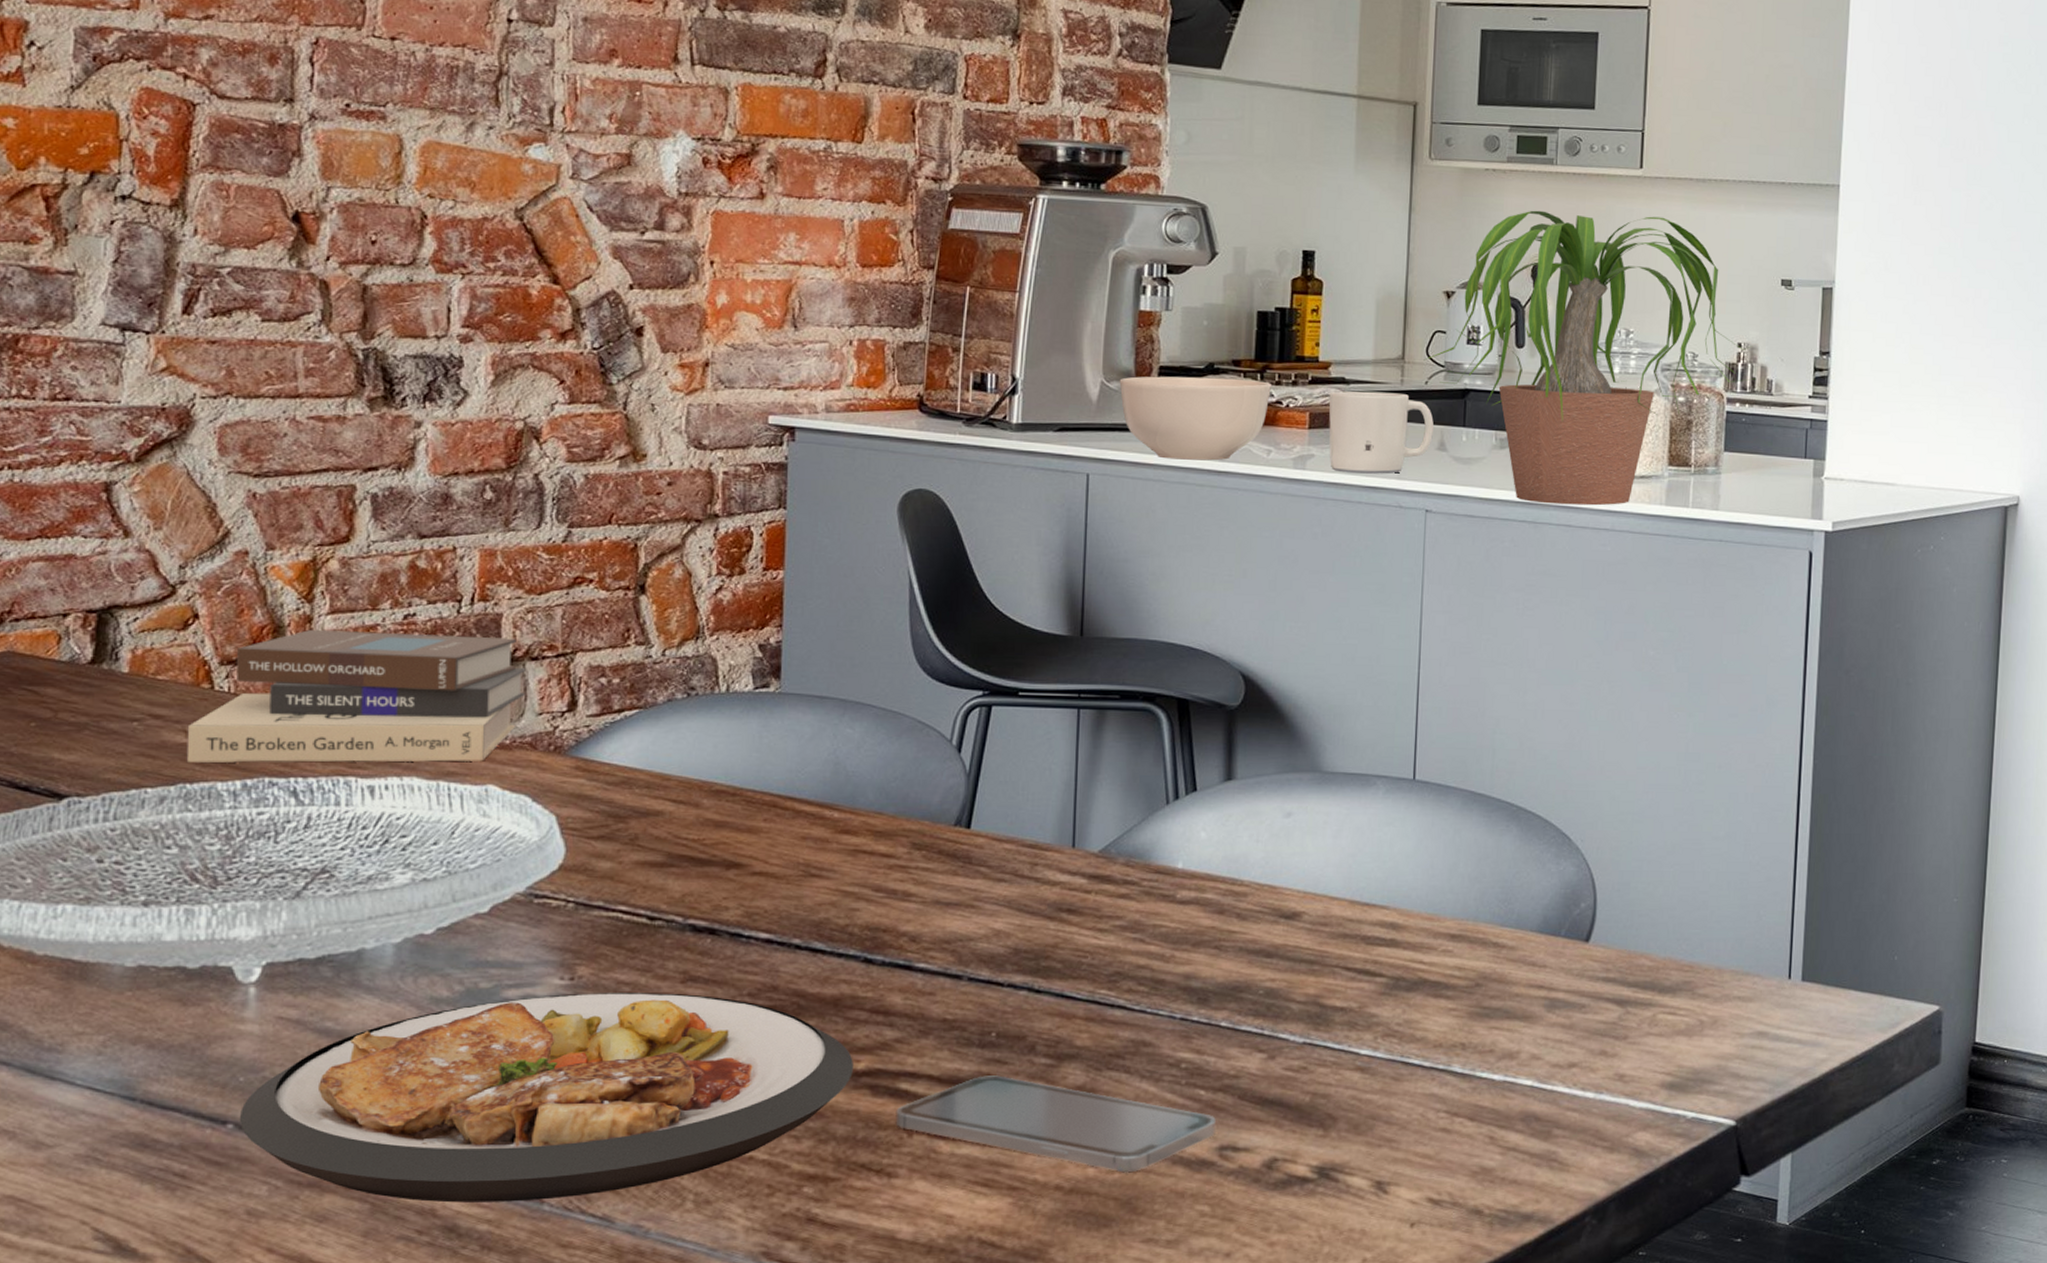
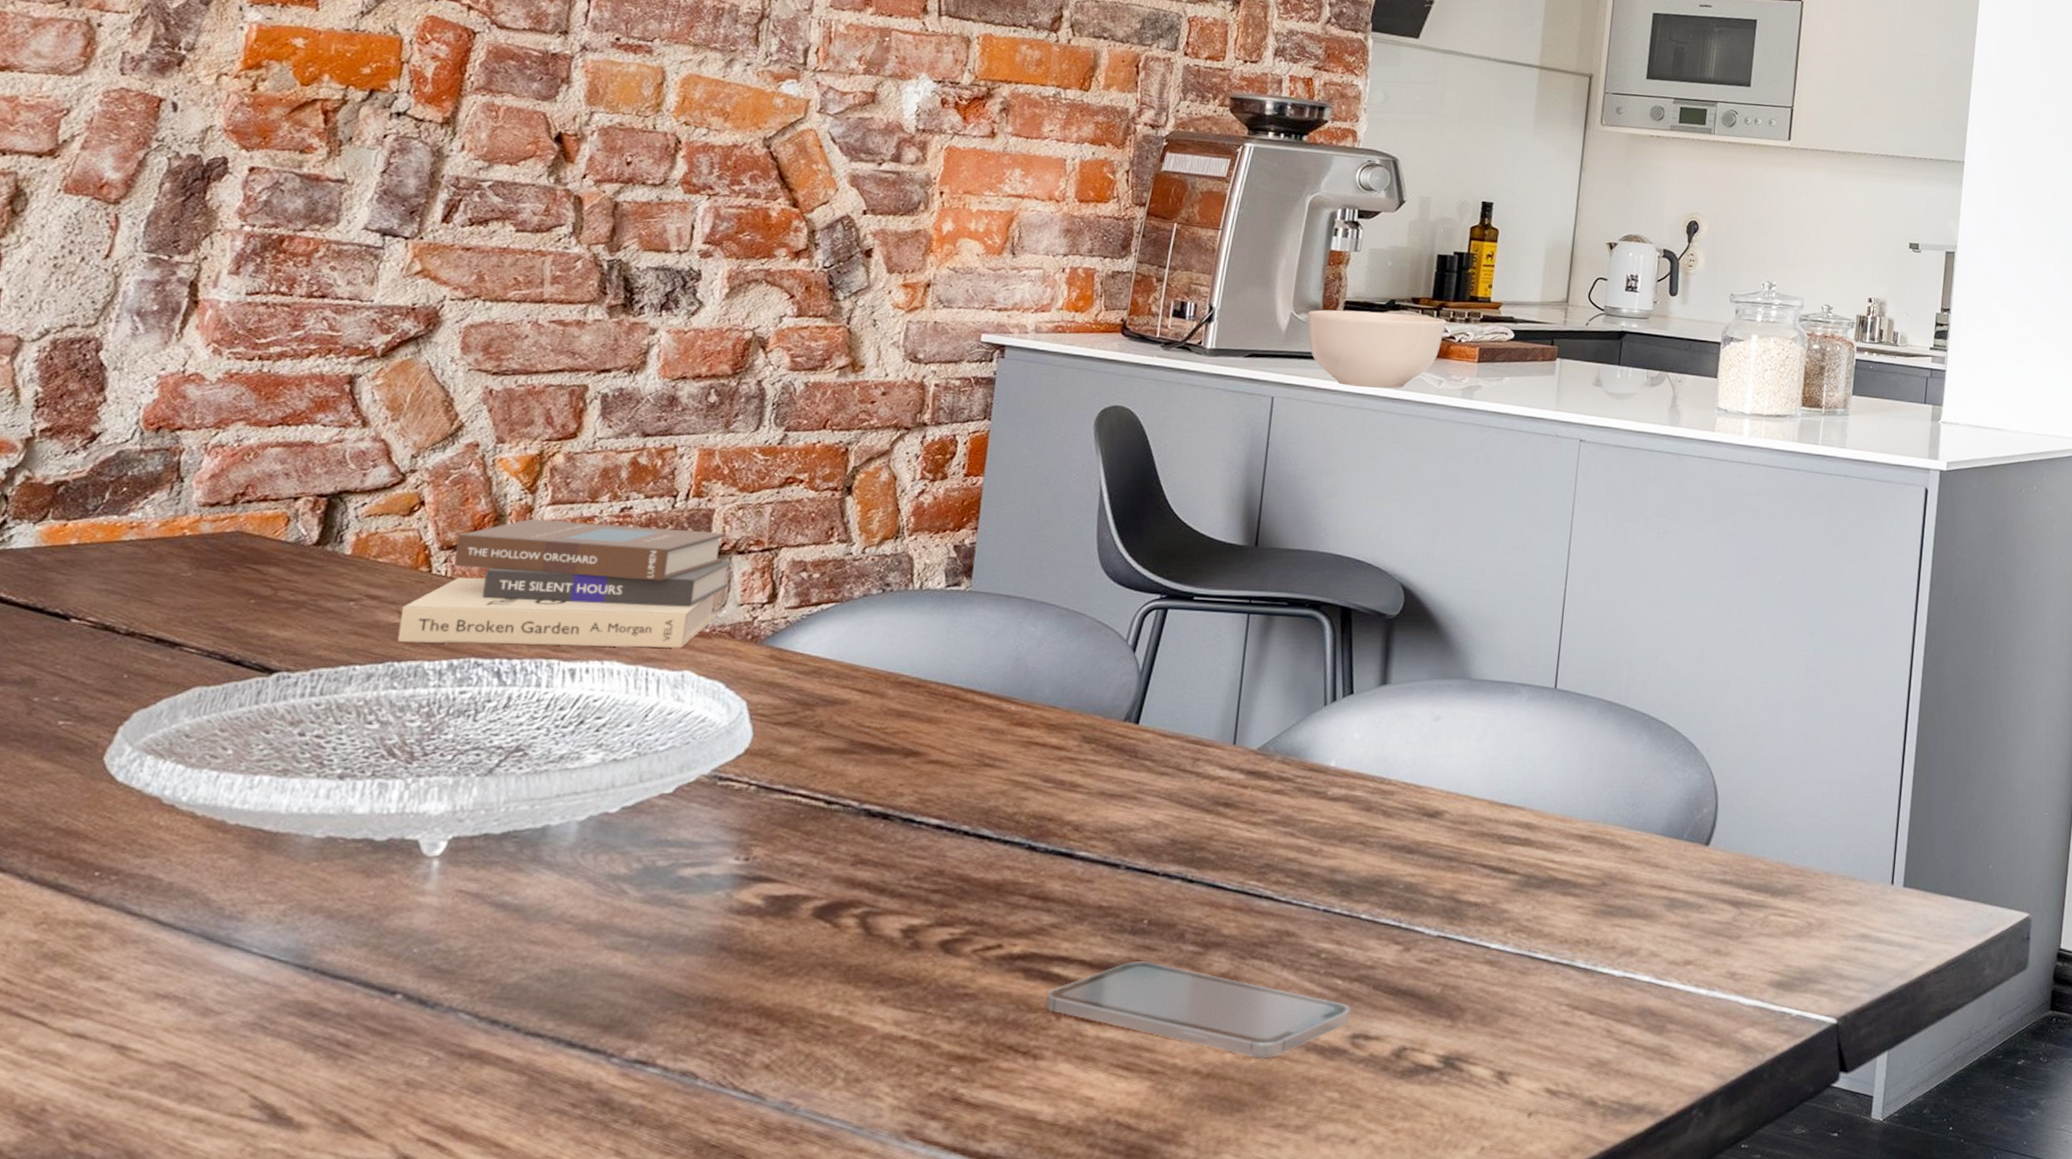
plate: present [240,993,853,1203] -> none [409,873,1010,1077]
mug: present [1328,391,1434,474] -> none [1494,329,1592,406]
potted plant: present [1424,210,1757,506] -> none [1586,173,1884,441]

